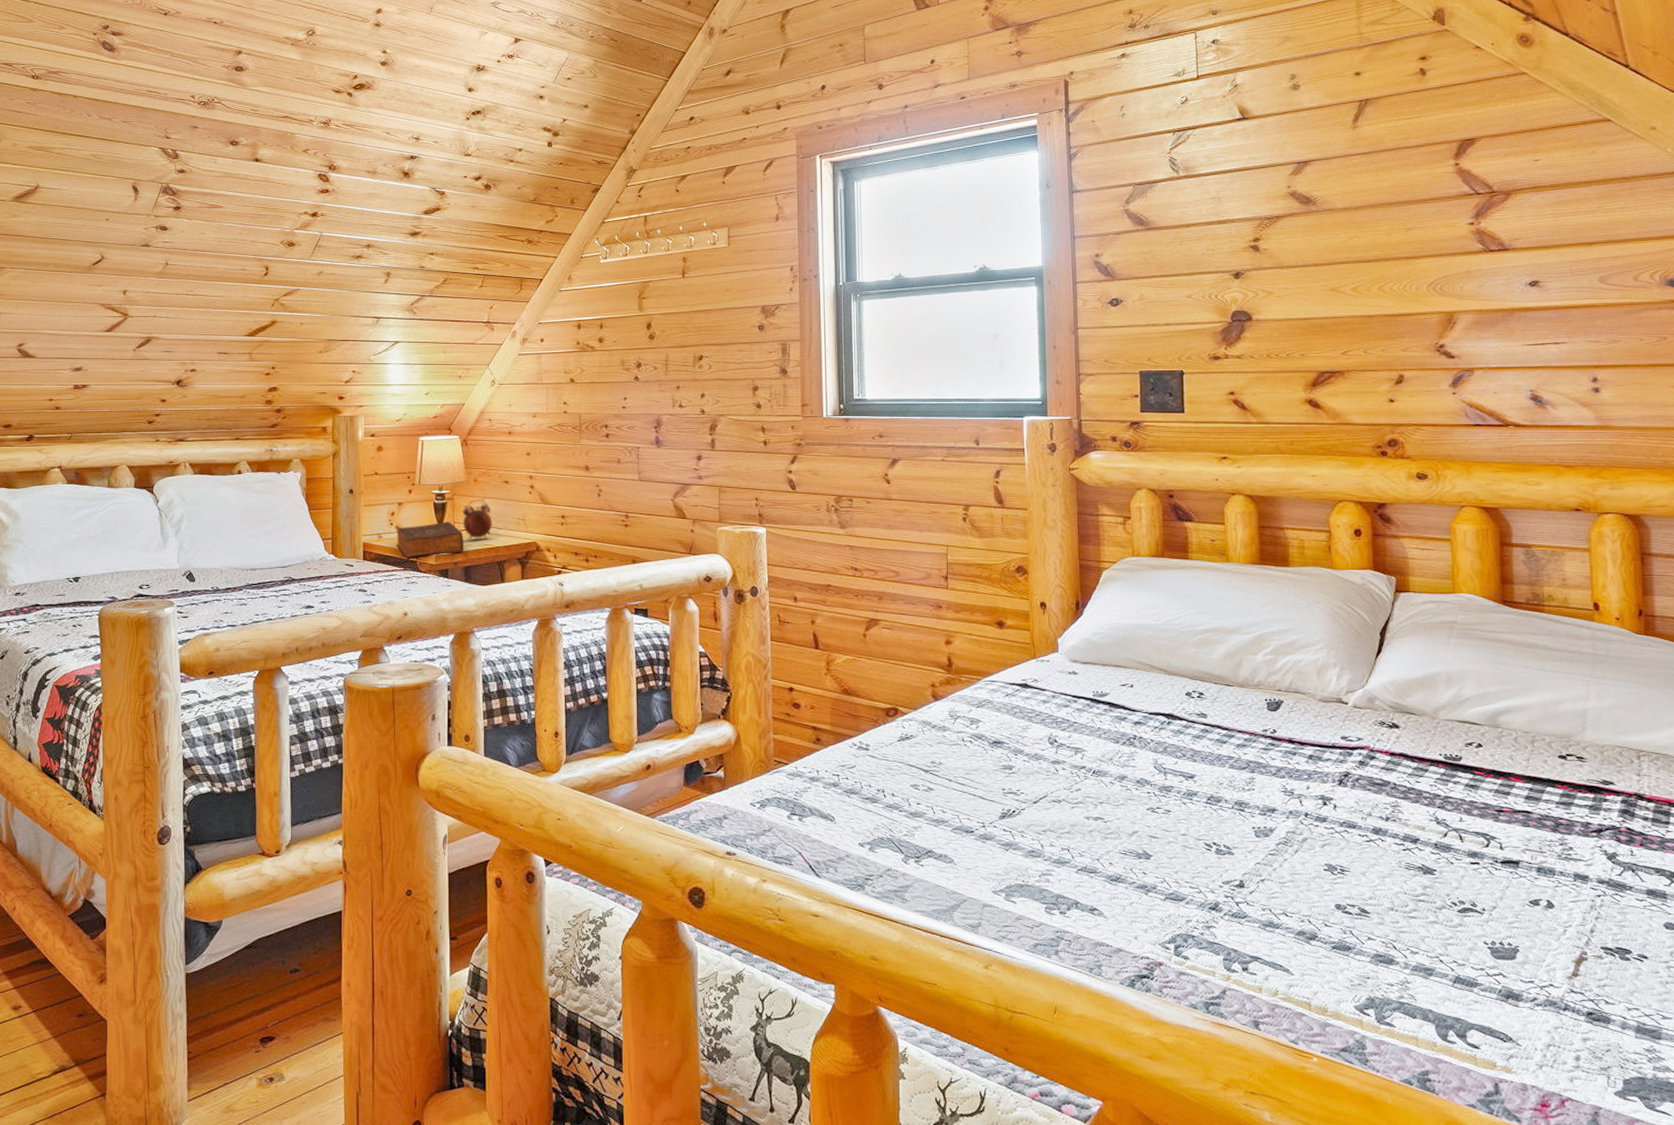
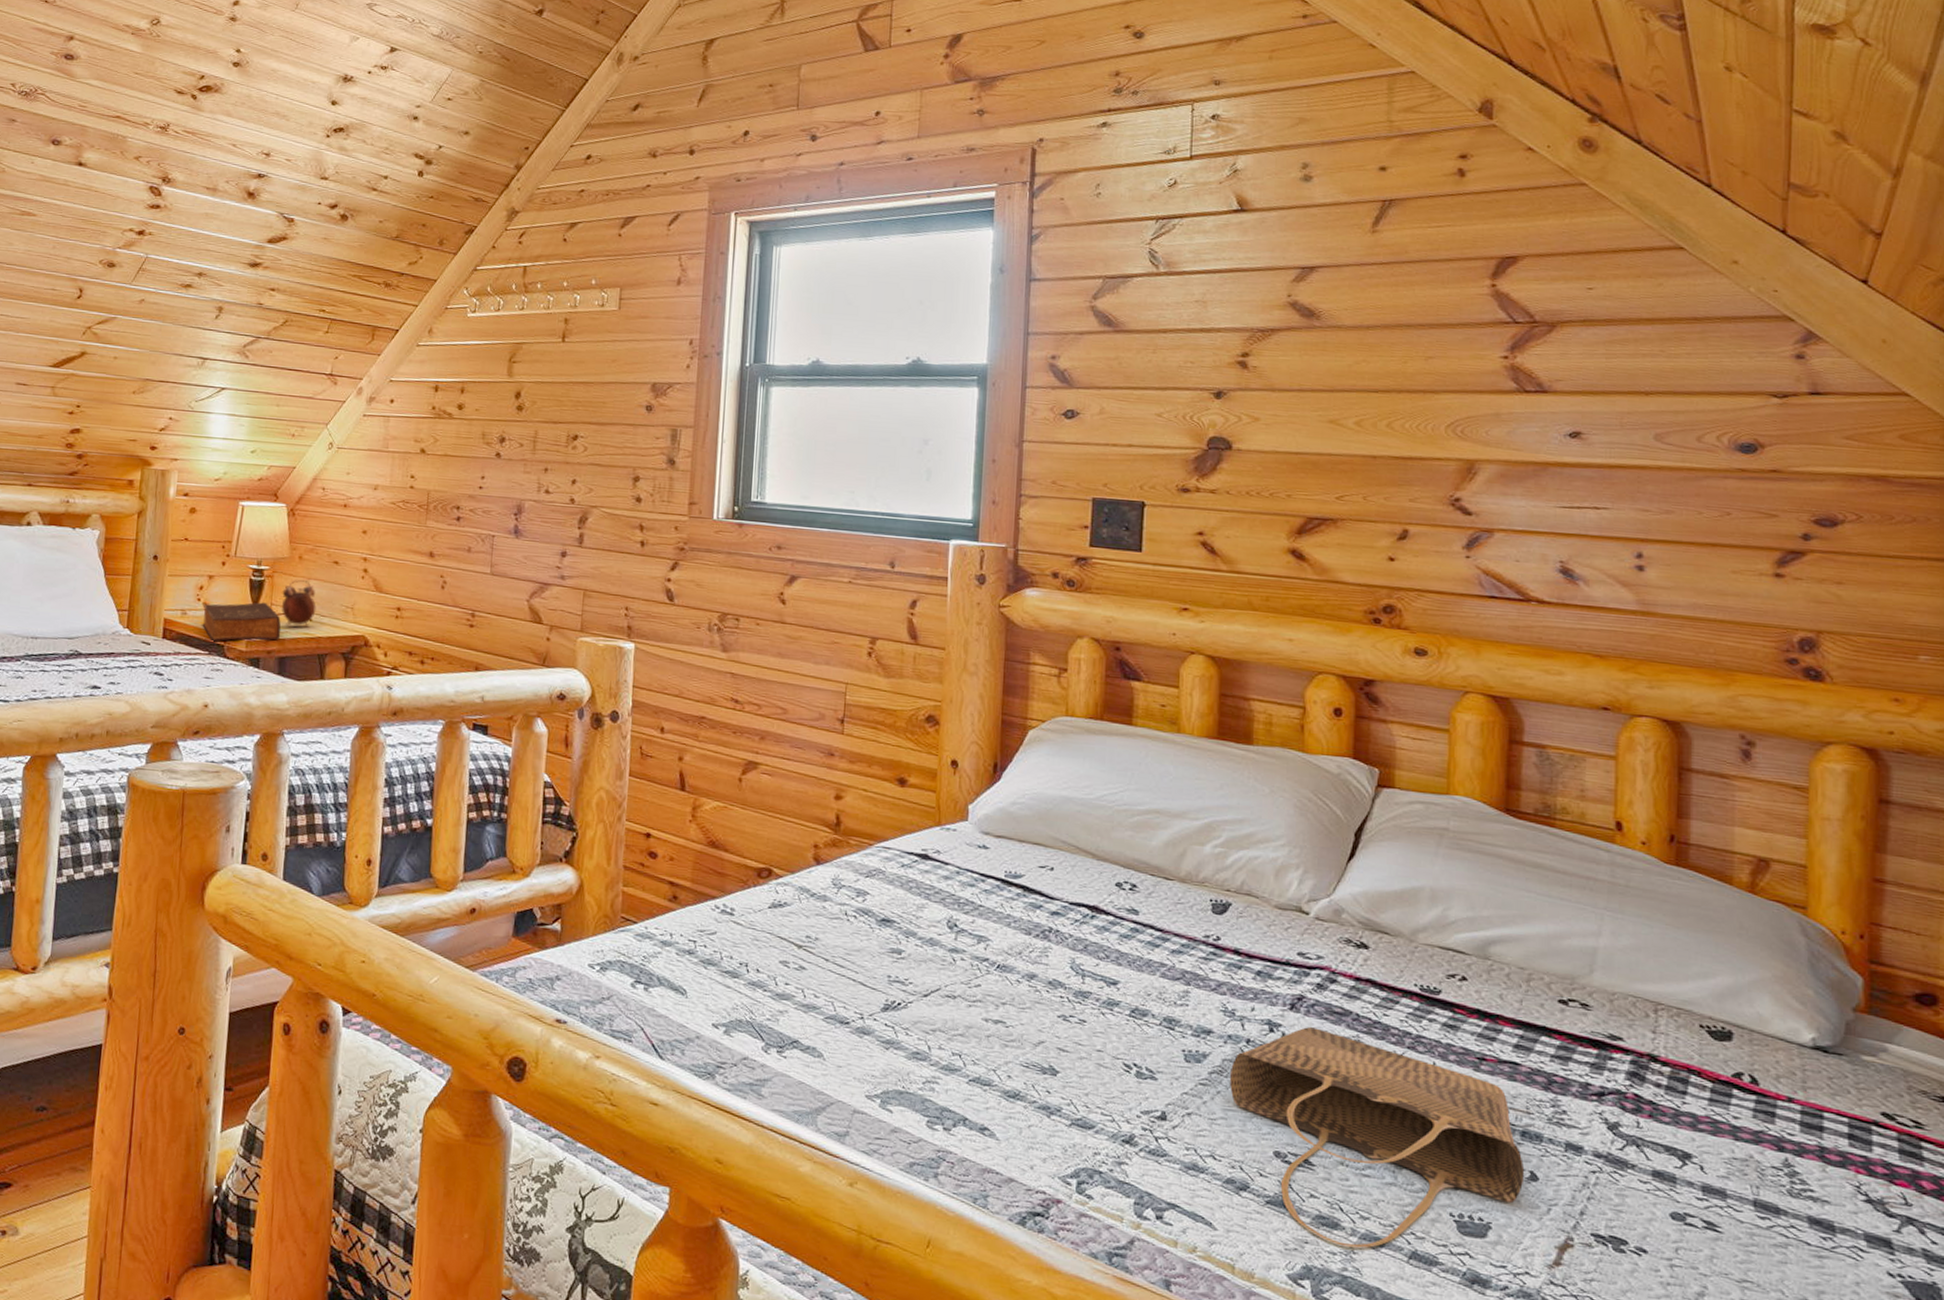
tote bag: none [1293,798,1543,978] -> present [1229,1027,1525,1249]

